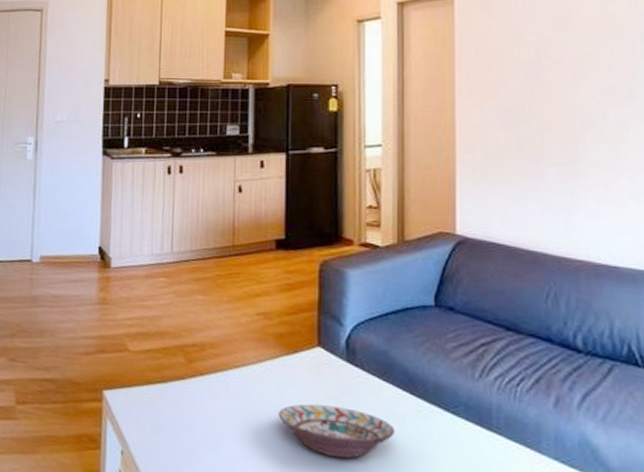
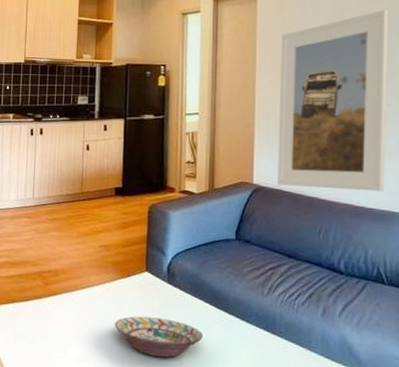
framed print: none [487,10,634,245] -> present [277,10,389,192]

